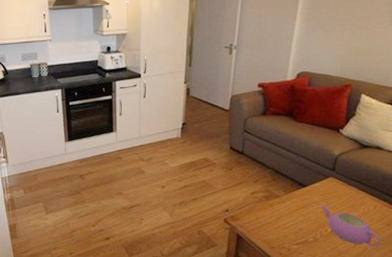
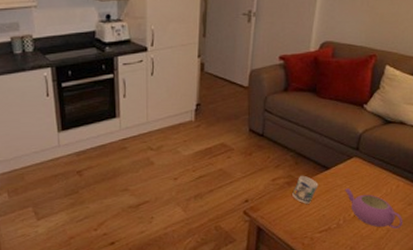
mug: none [270,191,296,217] -> present [292,175,319,204]

